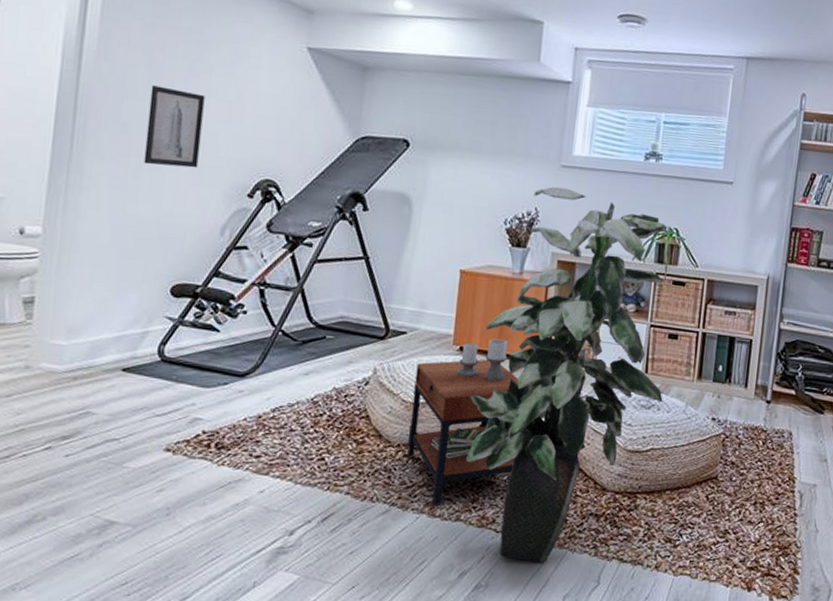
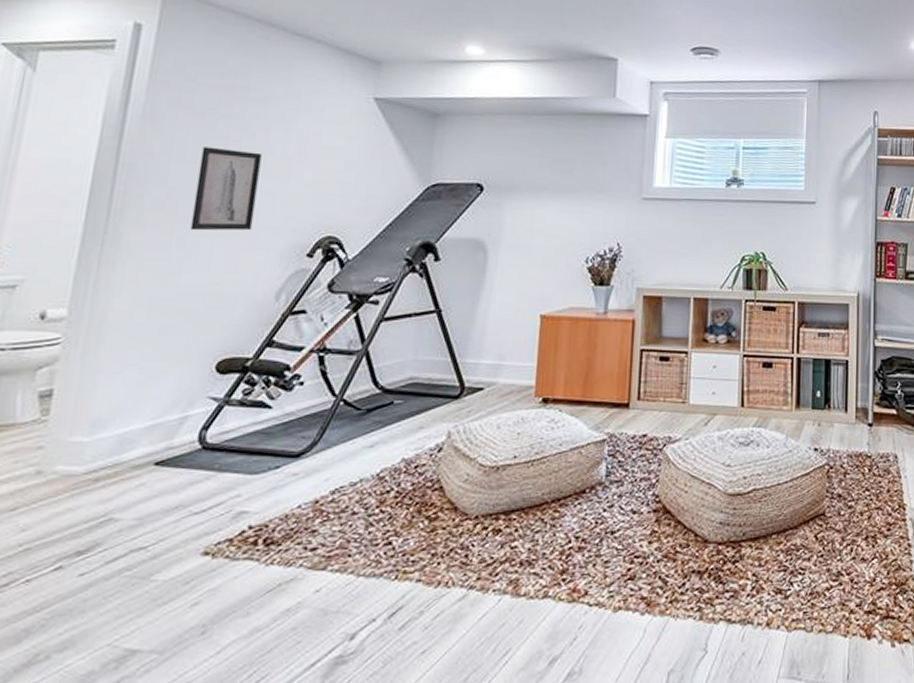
side table: present [407,338,523,506] -> none [486,385,613,584]
indoor plant: present [465,186,668,563] -> none [552,220,762,636]

